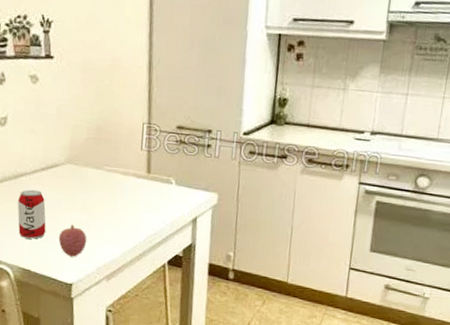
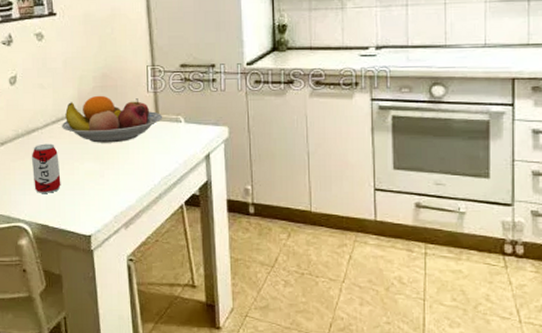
fruit bowl: none [50,147,155,197] -> present [61,95,163,143]
fruit: present [58,224,87,257] -> none [74,174,102,207]

